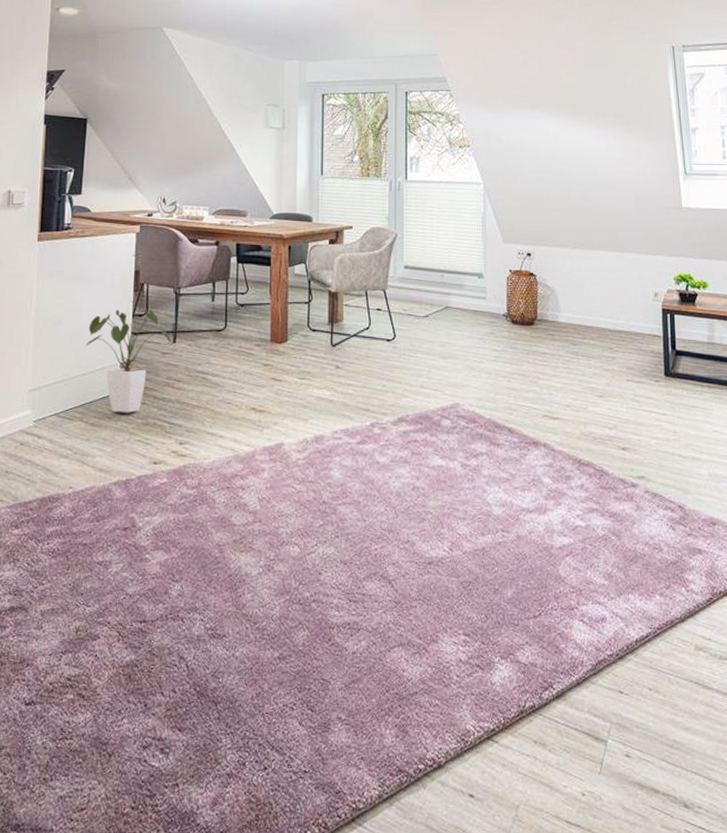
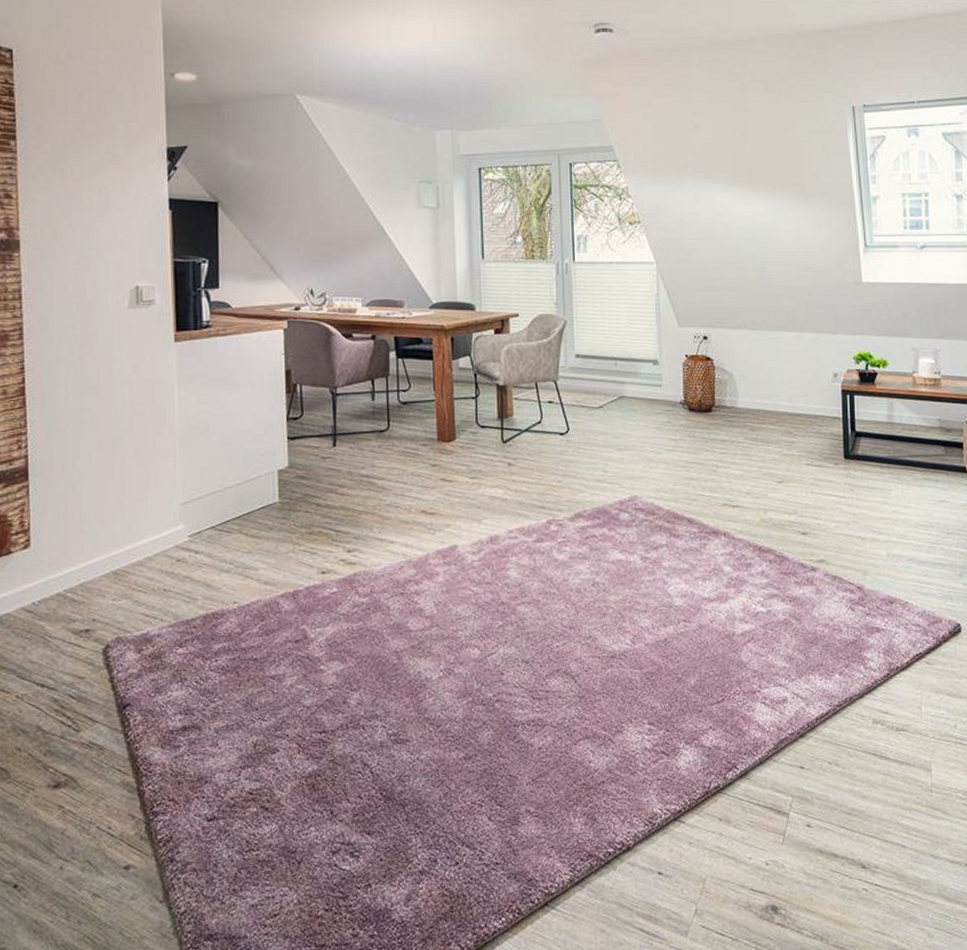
house plant: present [85,309,171,413] -> none [237,412,331,523]

